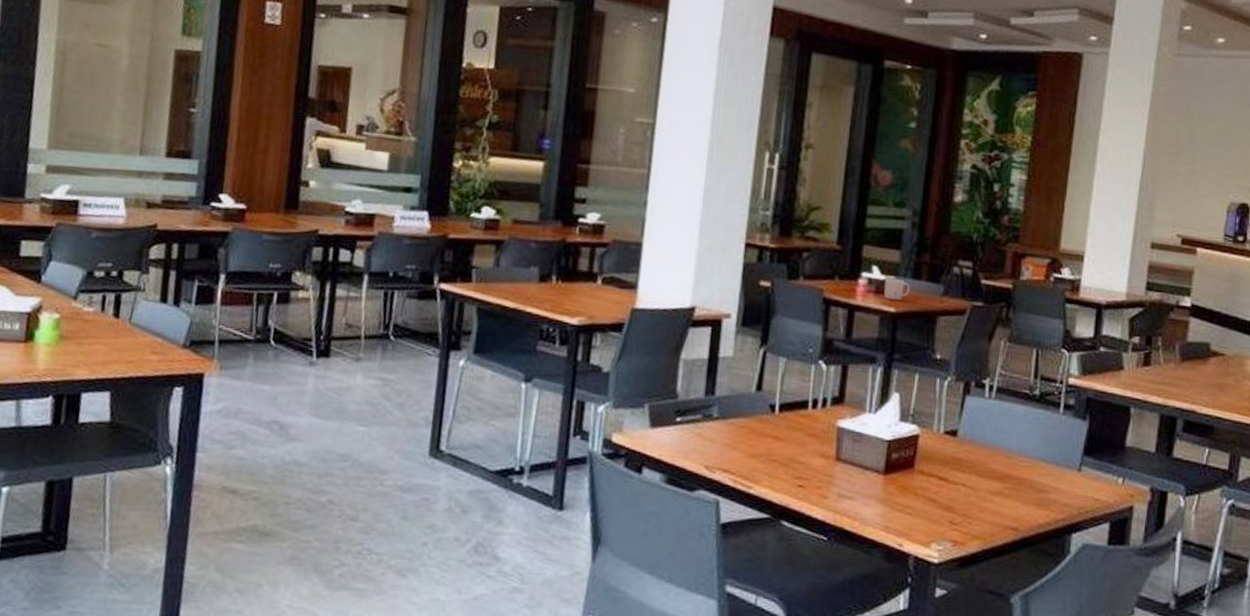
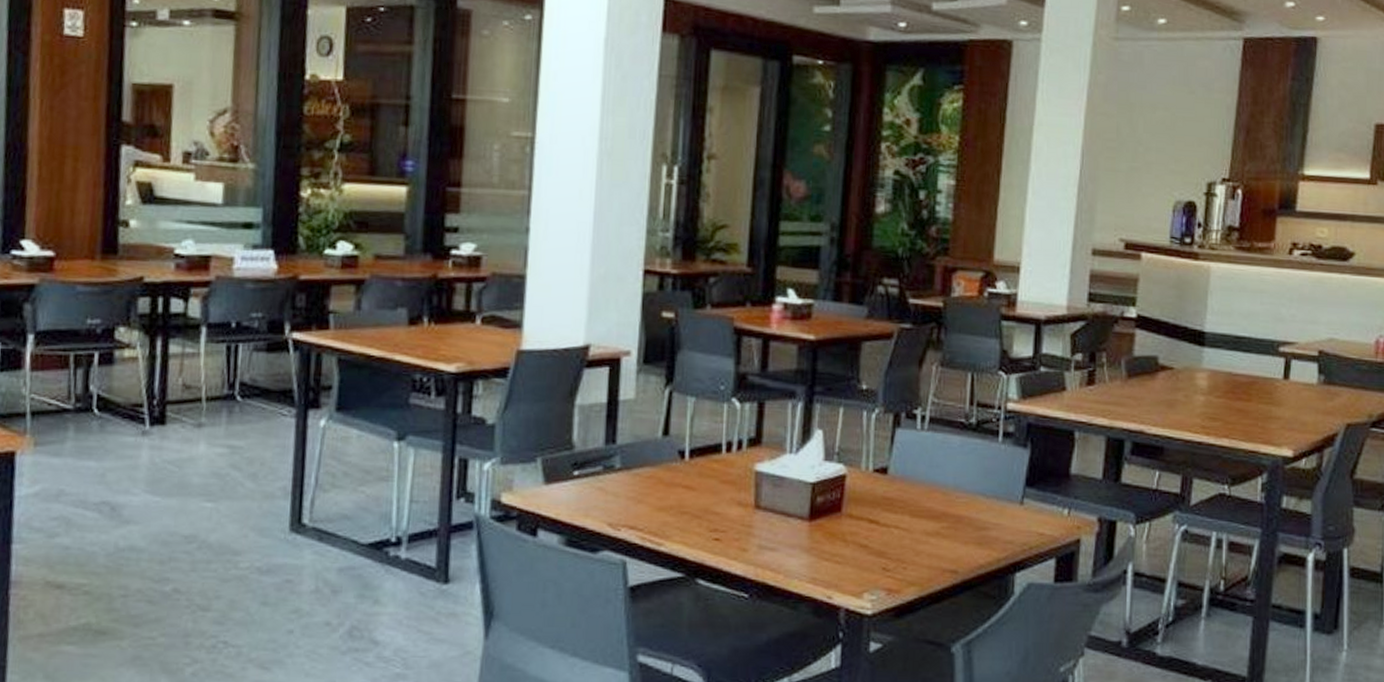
mug: present [883,278,910,301] -> none [801,302,830,327]

